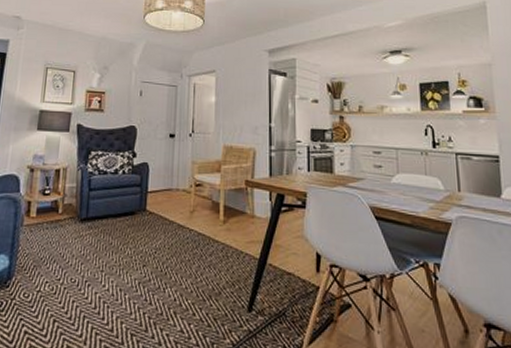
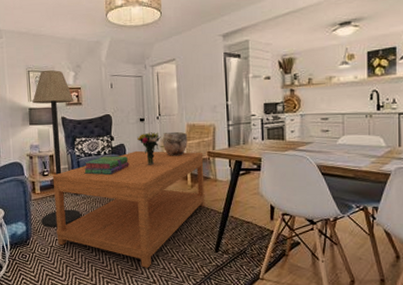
floor lamp: none [31,69,96,265] -> present [32,70,81,227]
coffee table: none [47,172,240,330] -> present [52,150,205,268]
stack of books: none [95,176,152,199] -> present [84,156,129,175]
bouquet: none [164,151,196,192] -> present [137,132,165,165]
ceramic vessel: none [193,152,223,183] -> present [162,131,187,156]

